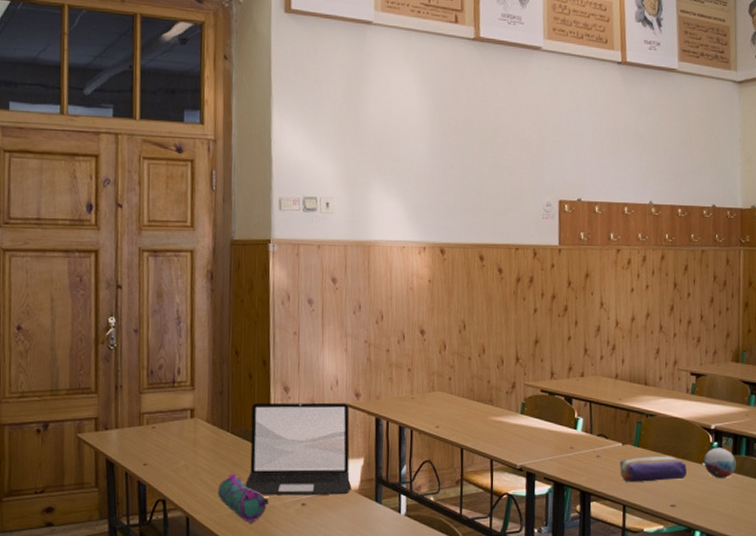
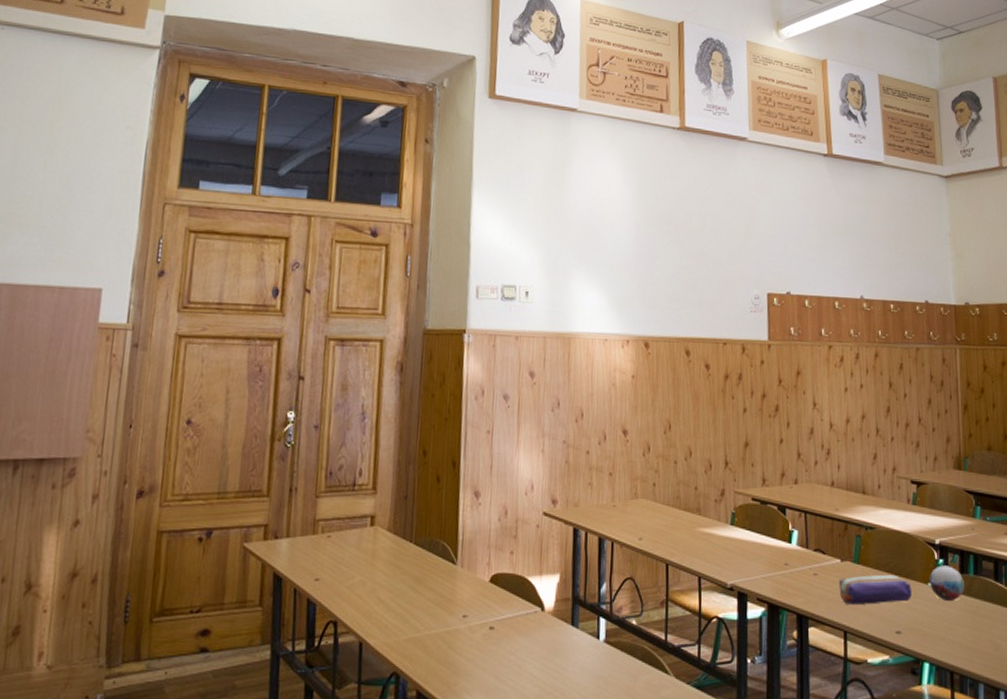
pencil case: present [217,474,269,523] -> none [396,591,453,650]
laptop: present [245,402,350,496] -> none [427,509,545,617]

